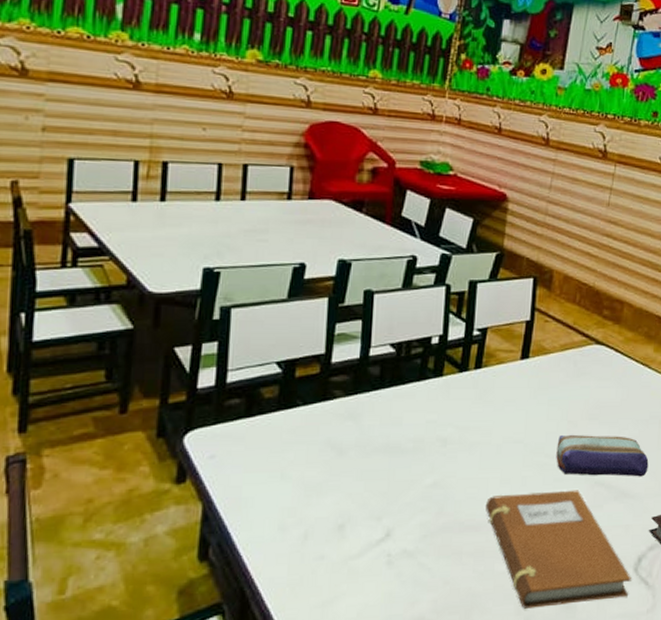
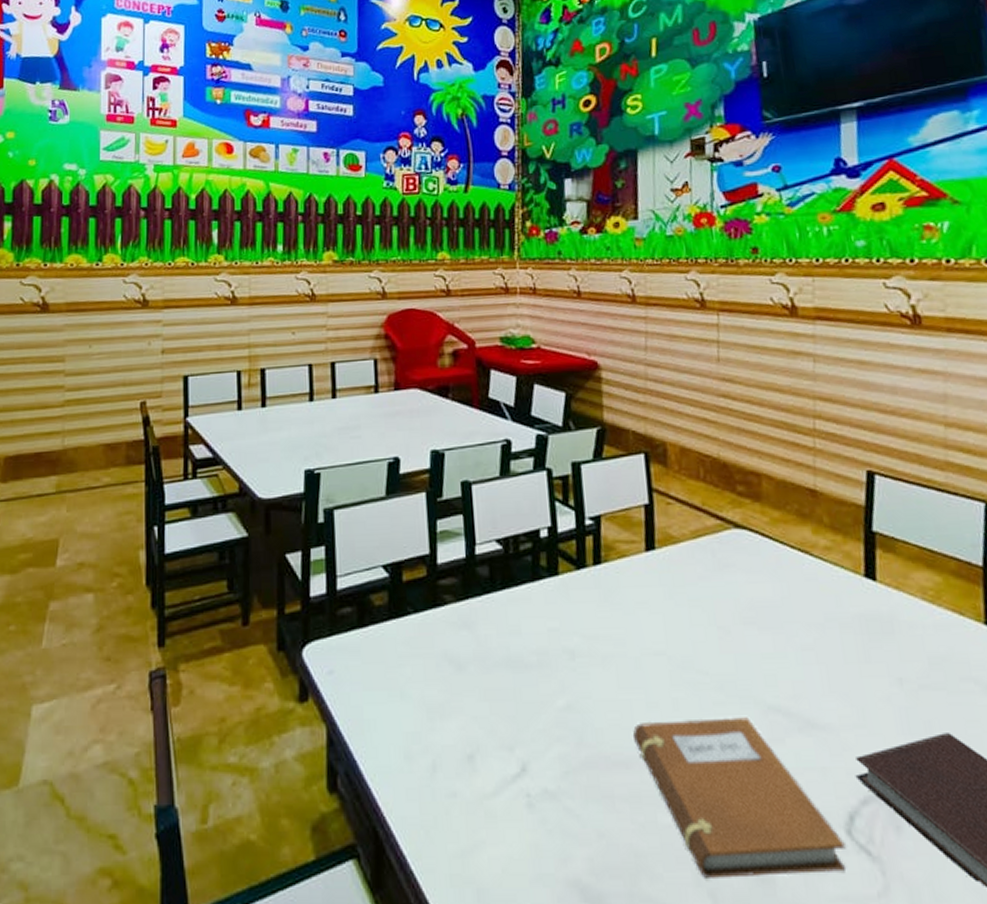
pencil case: present [556,434,649,477] -> none [708,643,838,701]

